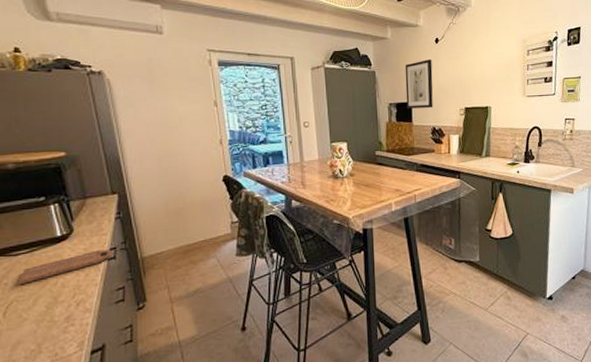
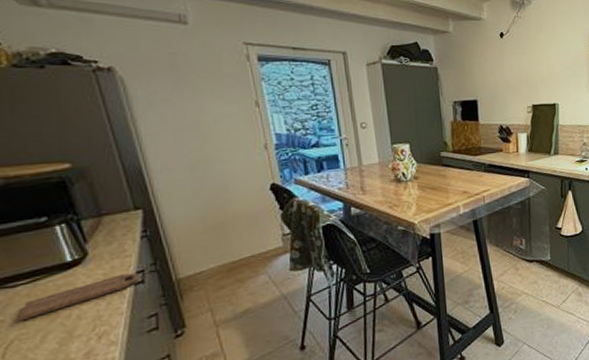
wall art: present [405,60,433,109] -> none [469,55,500,107]

